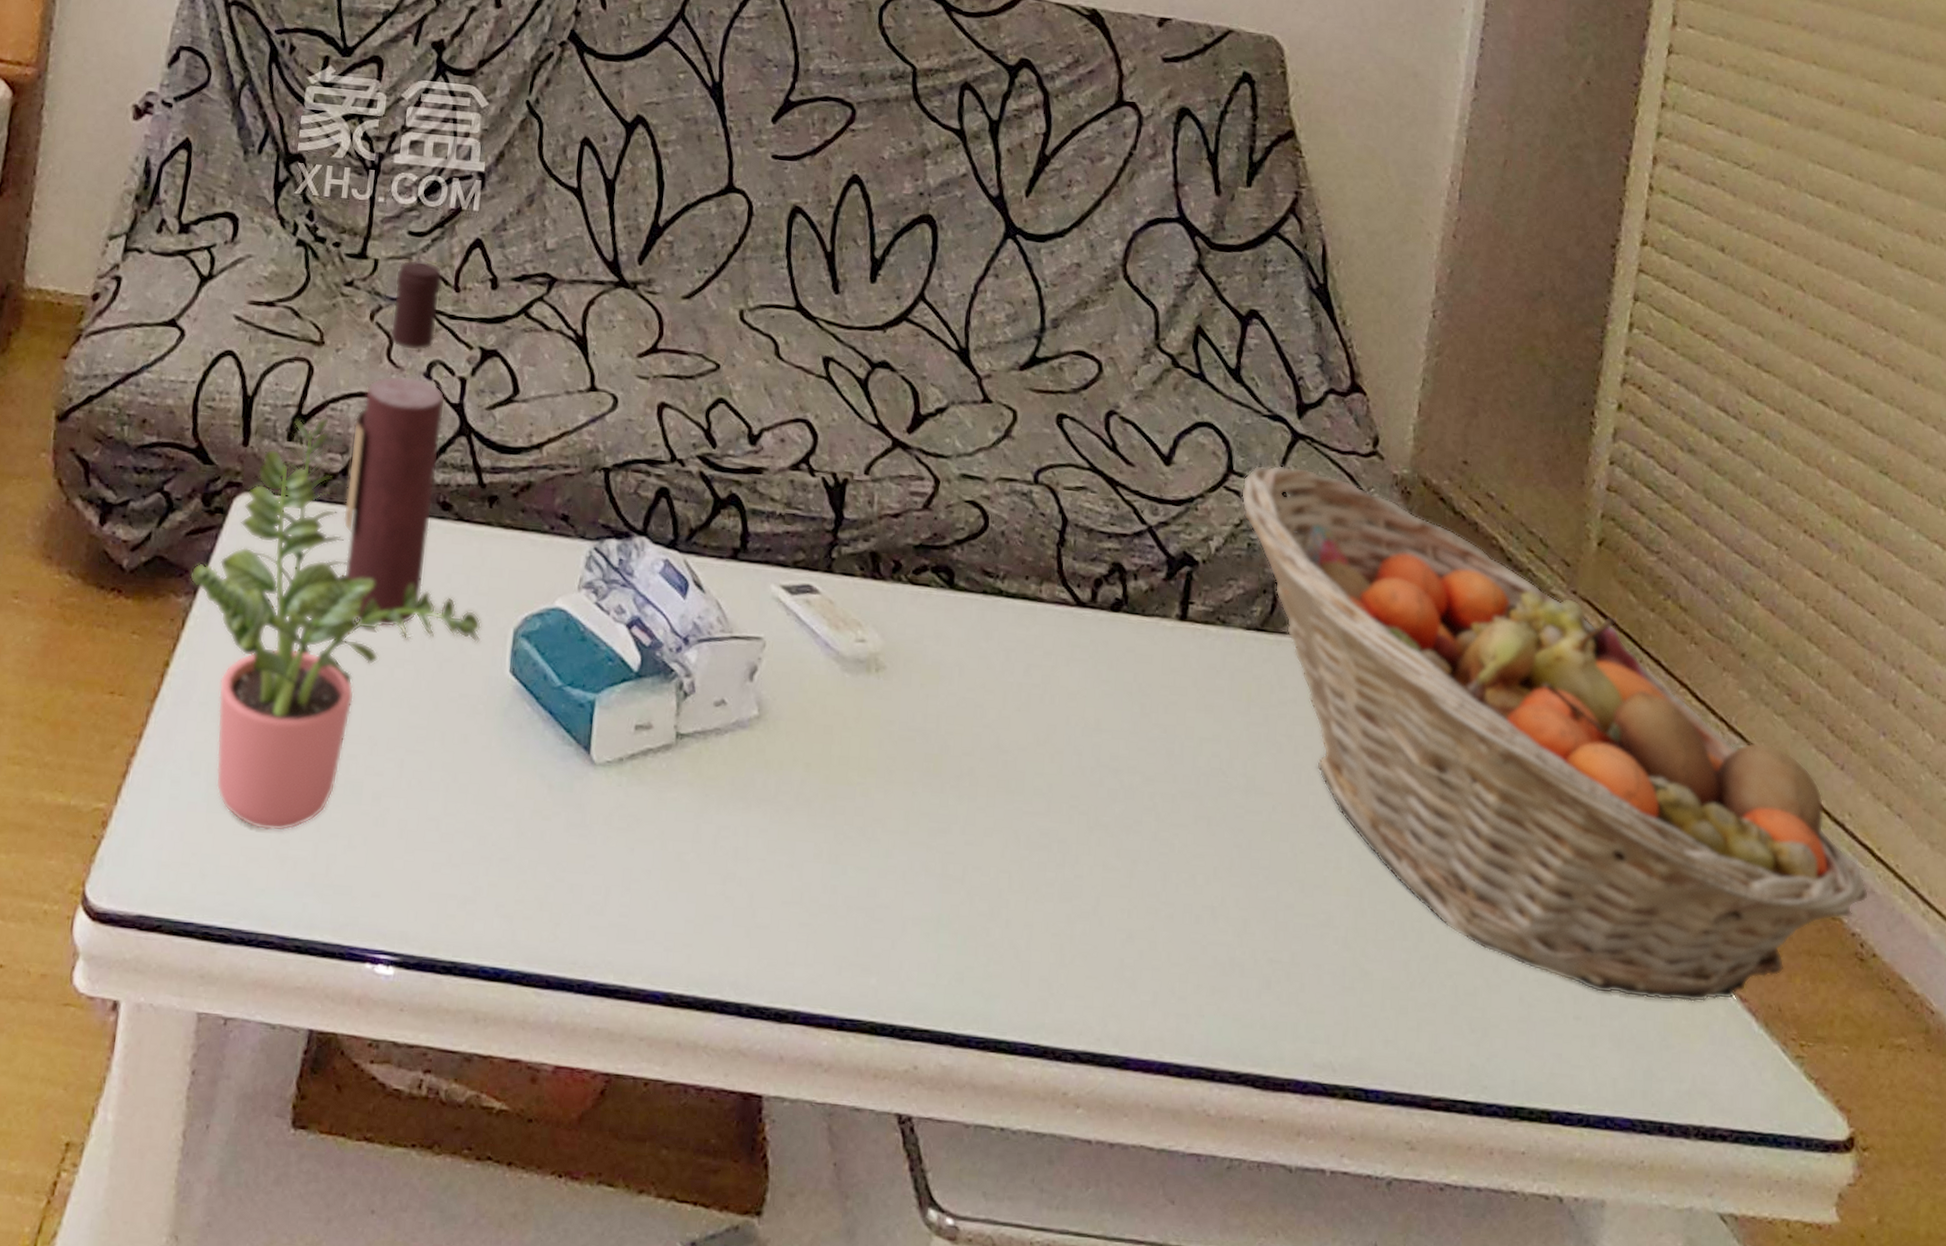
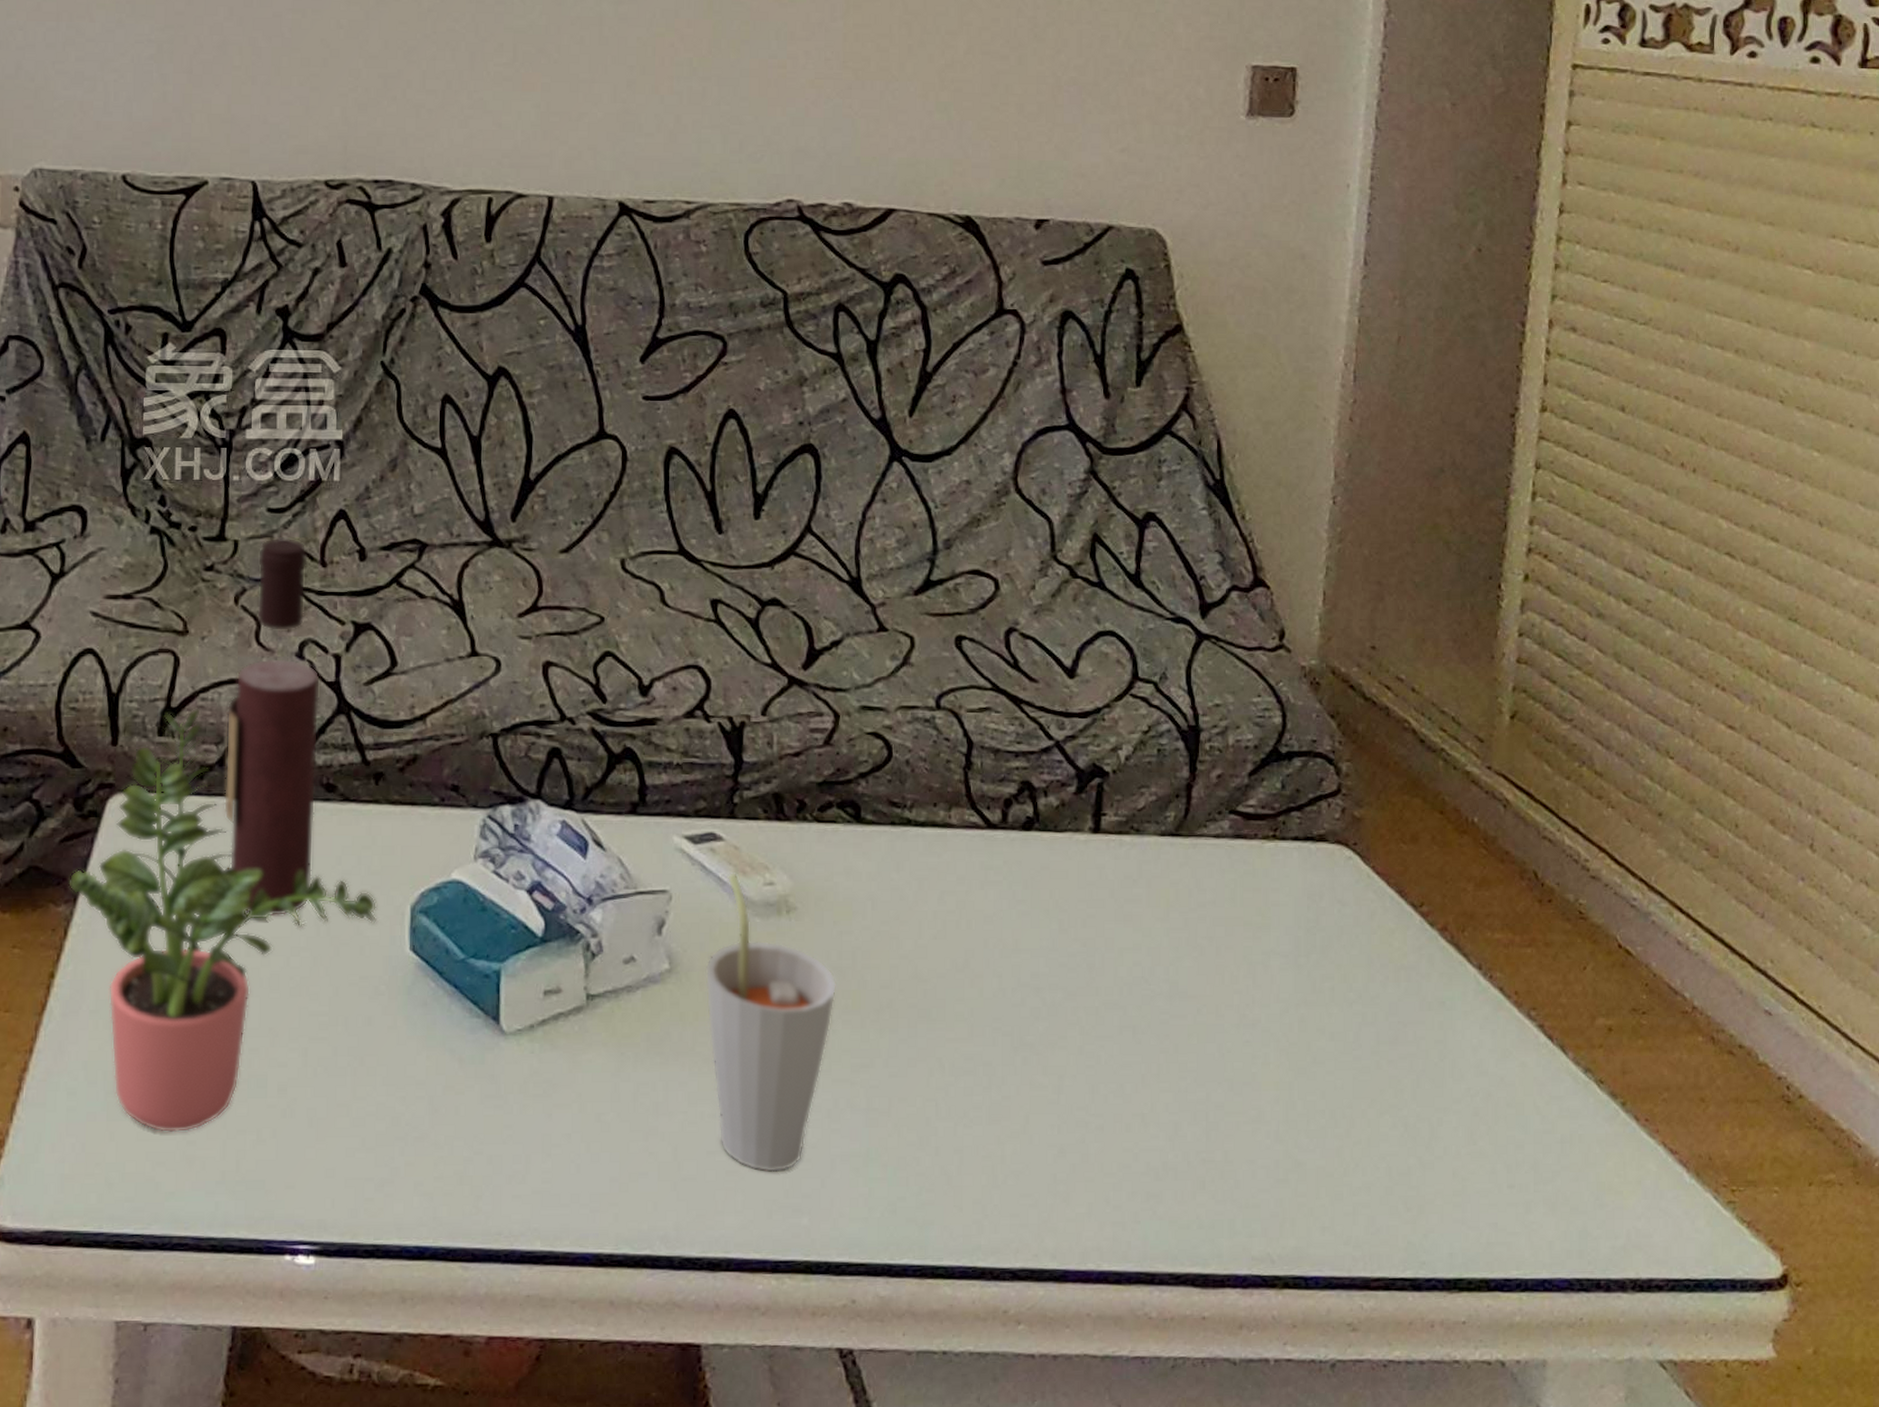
cup: none [791,626,921,930] -> present [705,873,837,1173]
fruit basket: present [1241,465,1868,1003] -> none [1148,668,1793,1161]

